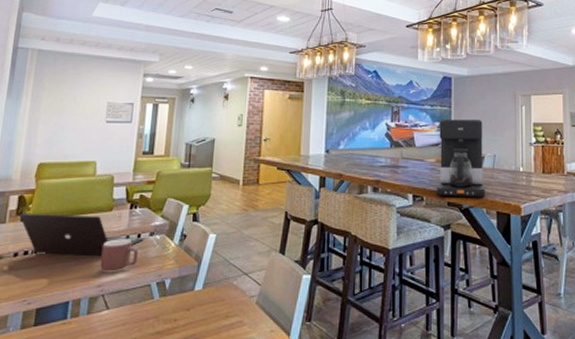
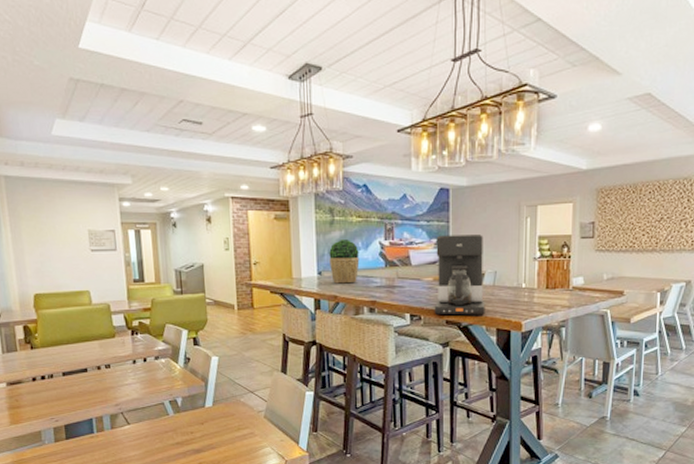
laptop: present [19,214,144,256] -> none [28,342,150,379]
mug: present [100,239,139,273] -> none [112,363,148,394]
potted plant: none [337,120,367,162] -> present [329,240,360,284]

